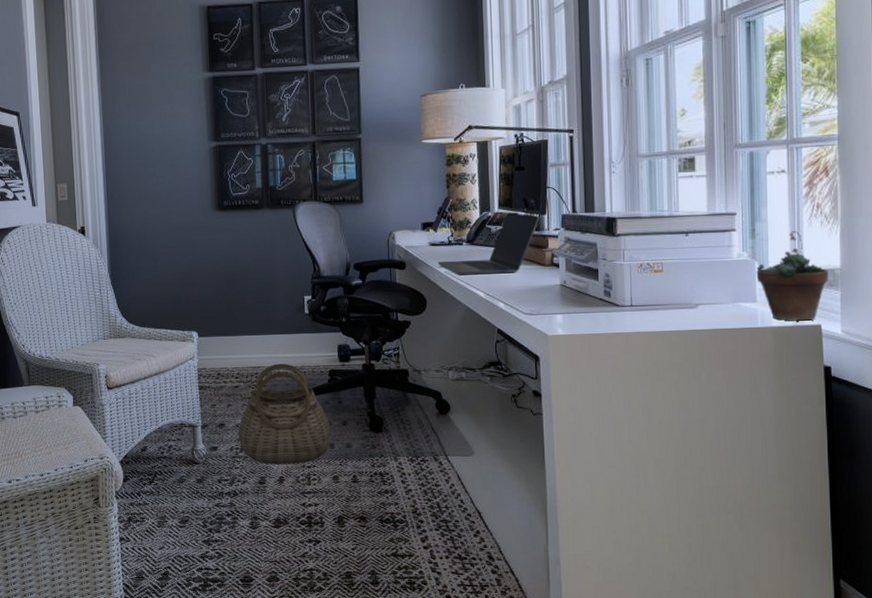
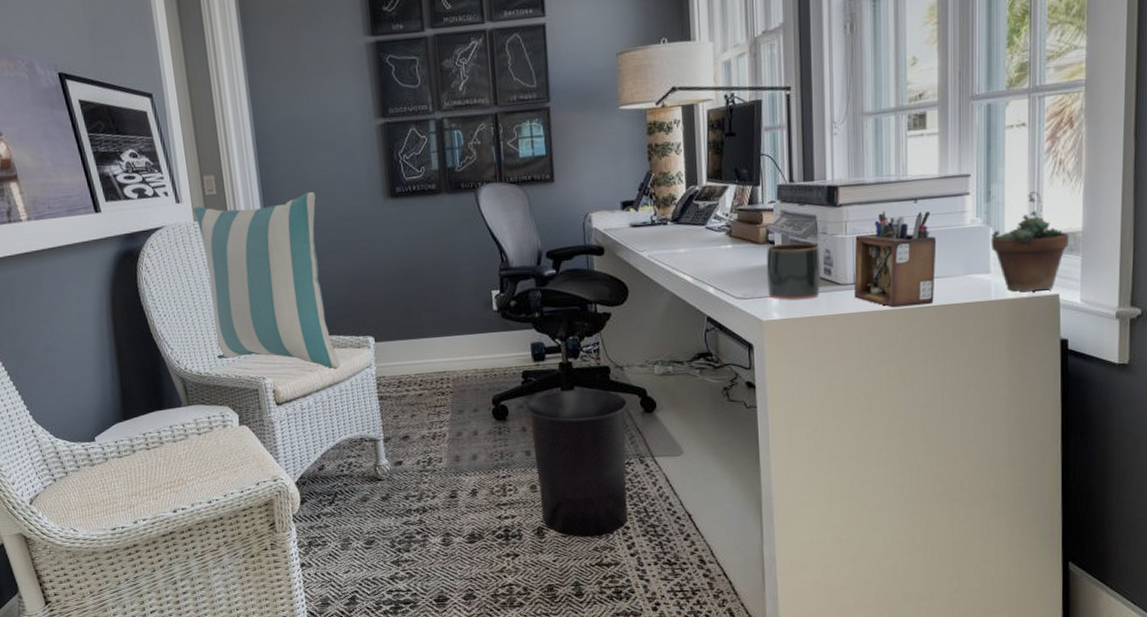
pillow: none [47,201,166,359] -> present [193,191,340,368]
basket: present [238,363,332,465] -> none [425,366,528,477]
waste bin: none [331,389,424,529] -> present [526,389,628,538]
laptop: present [437,212,540,275] -> none [639,185,753,258]
mug: none [551,266,602,318] -> present [766,242,821,301]
desk organizer: none [631,241,707,330] -> present [854,210,937,308]

